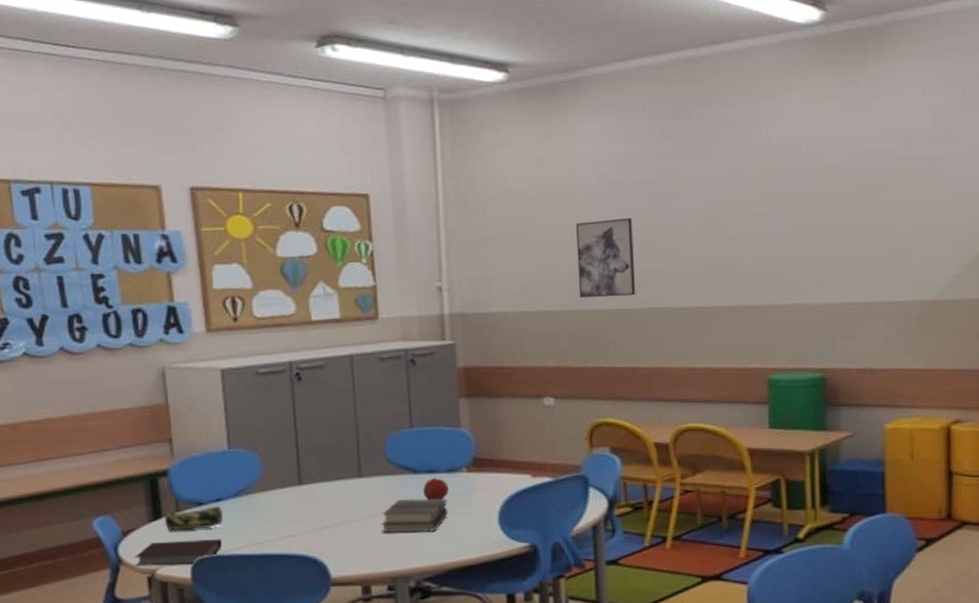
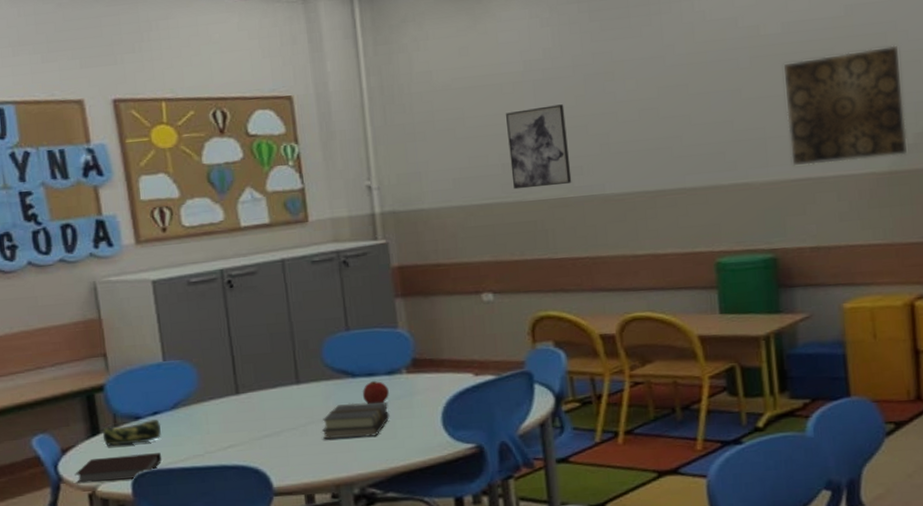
wall art: none [842,180,954,291] -> present [783,45,907,166]

